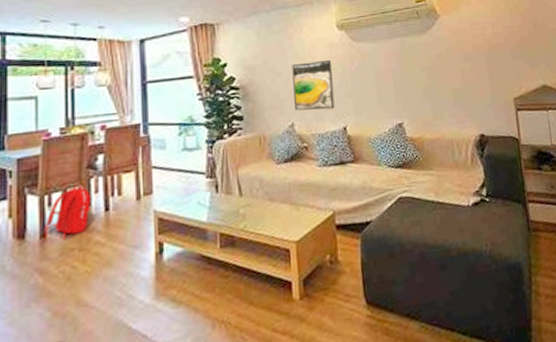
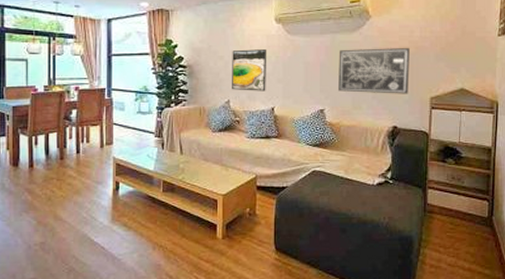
backpack: present [45,184,90,239] -> none [33,131,66,170]
wall art: none [410,45,490,101] -> present [338,47,410,94]

